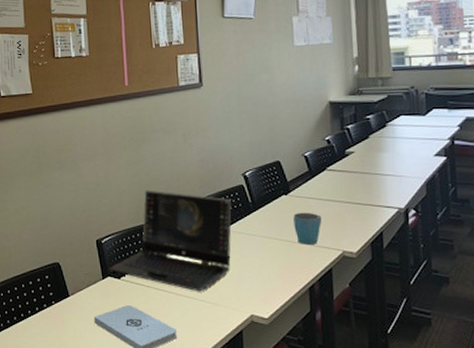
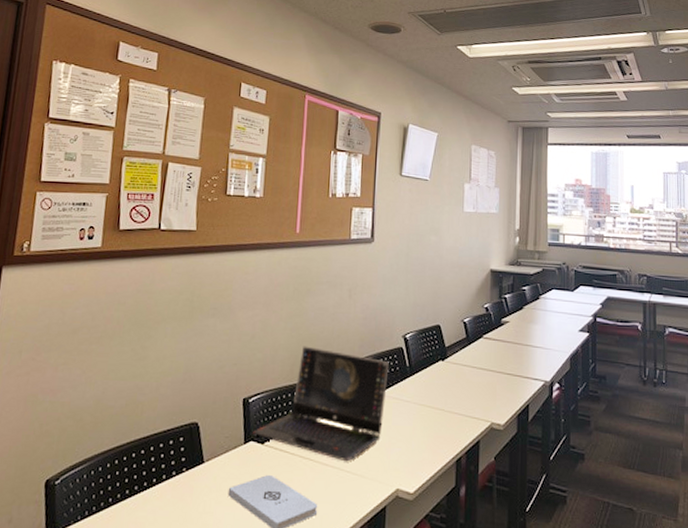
mug: present [293,212,322,244] -> none [447,379,475,414]

